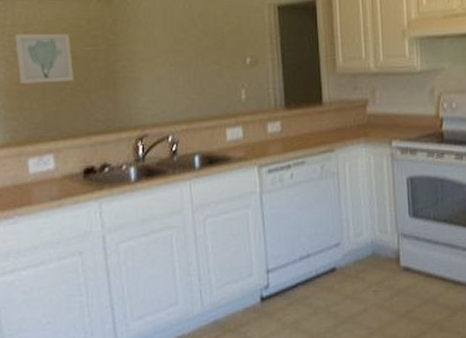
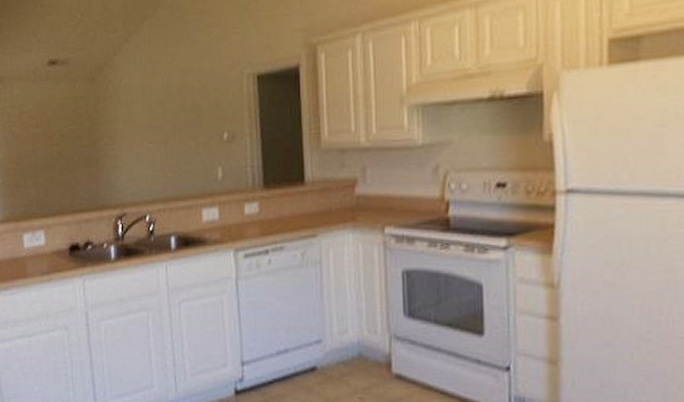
wall art: present [15,33,74,84] -> none [13,113,62,162]

